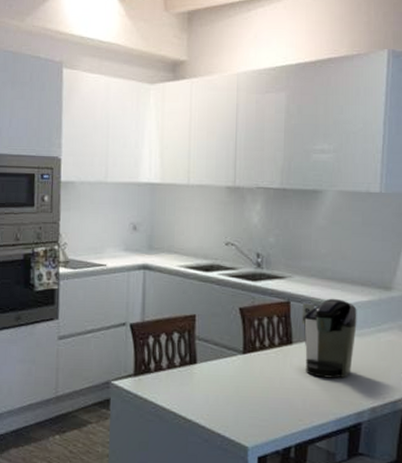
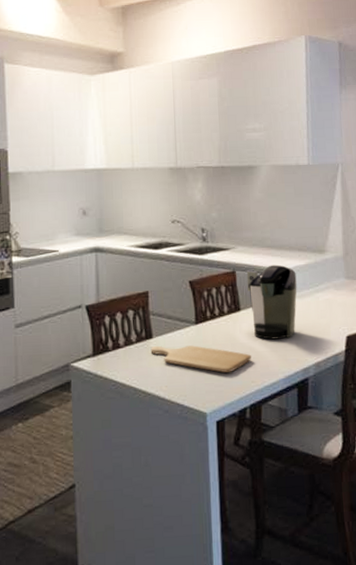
chopping board: none [194,372,301,407] -> present [150,345,251,373]

